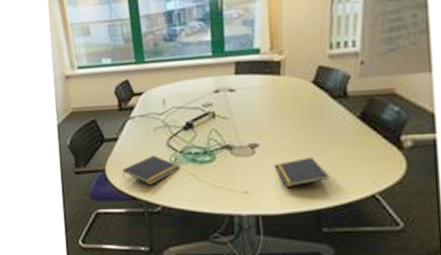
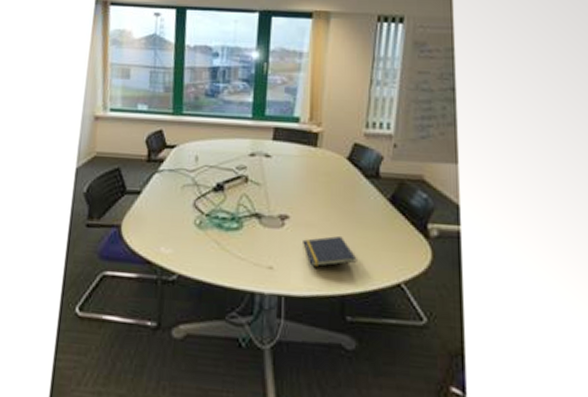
notepad: present [122,155,180,186] -> none [140,215,204,249]

